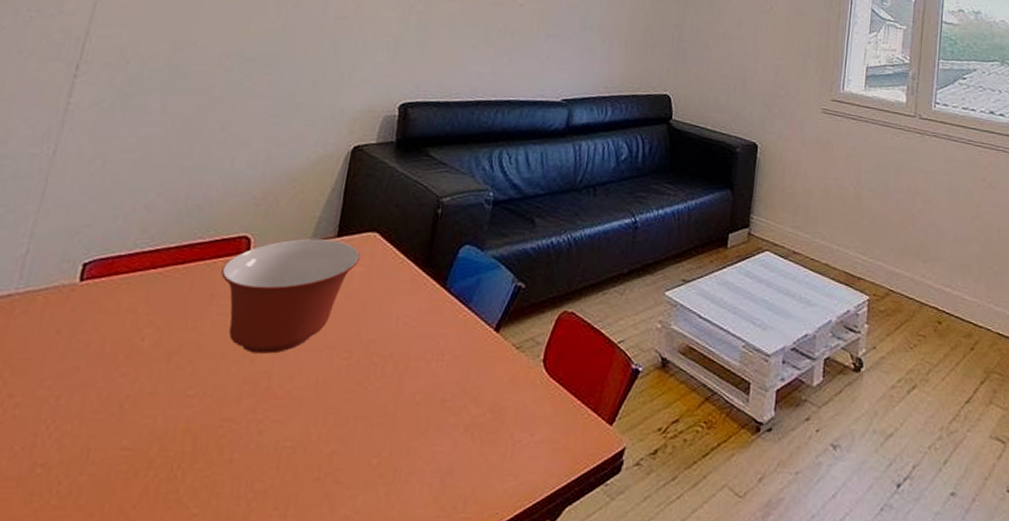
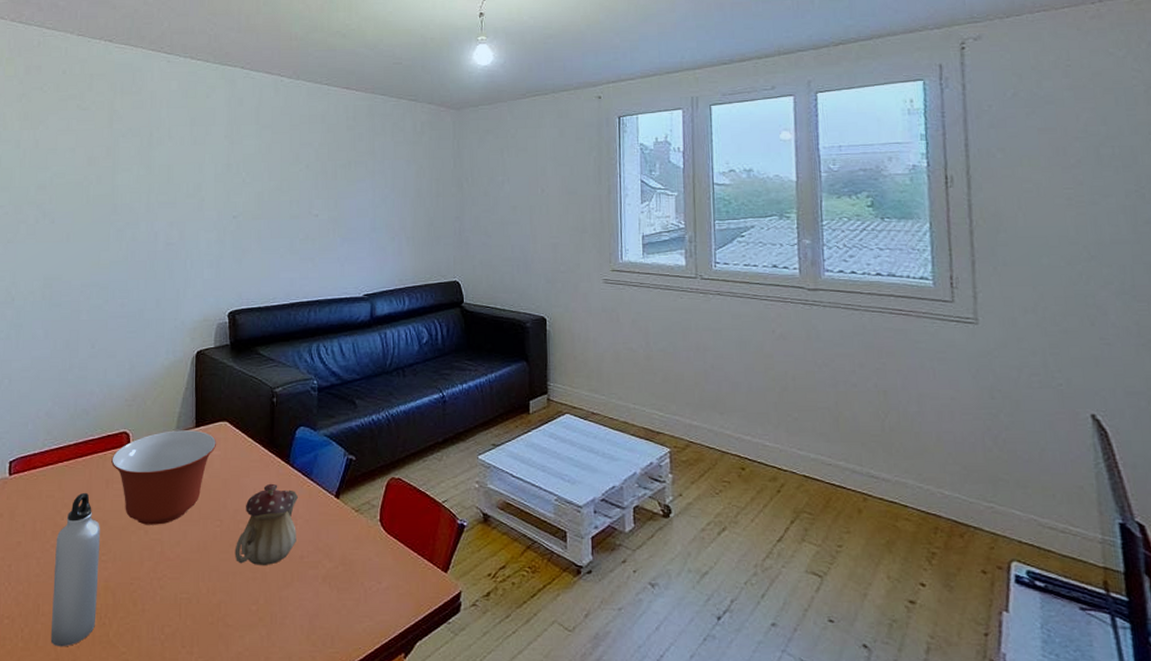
water bottle: none [96,308,192,506] -> present [50,492,100,647]
teapot: none [360,309,451,409] -> present [234,483,299,565]

